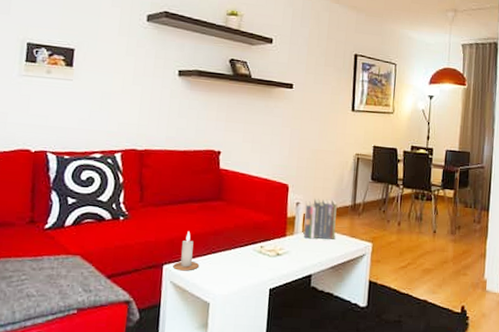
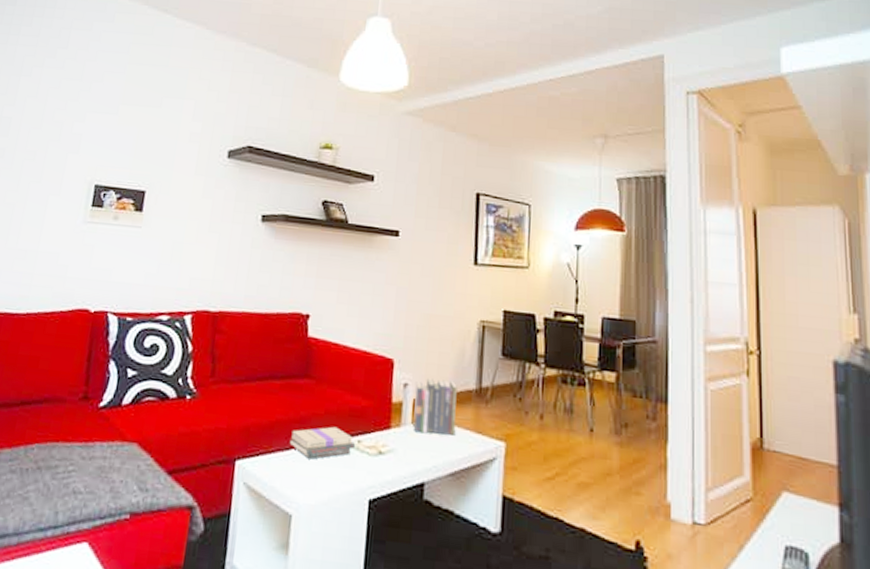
candle: present [173,231,199,271] -> none [247,417,280,470]
books: none [206,236,259,262] -> present [289,426,356,460]

